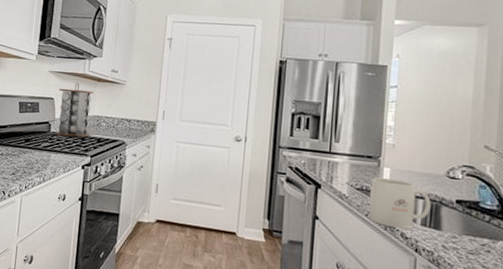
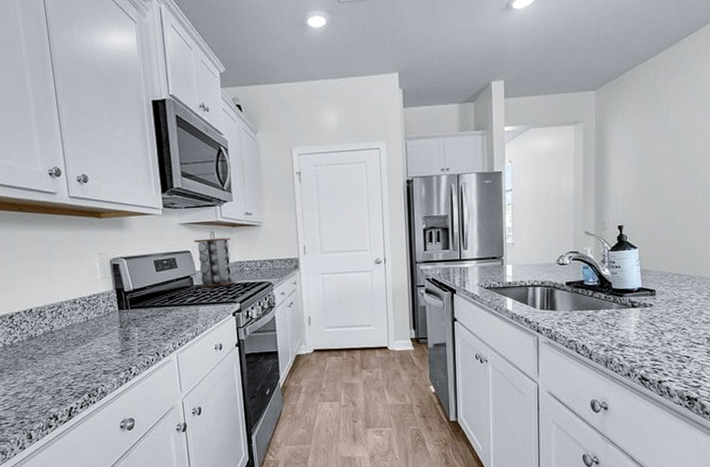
mug: present [369,177,431,230] -> none [496,274,547,317]

